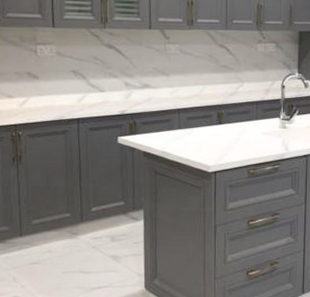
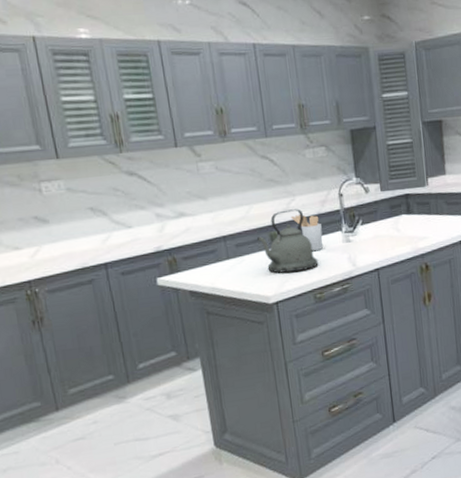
kettle: none [207,93,256,147] -> present [257,209,319,273]
utensil holder: none [237,99,263,132] -> present [290,215,323,251]

